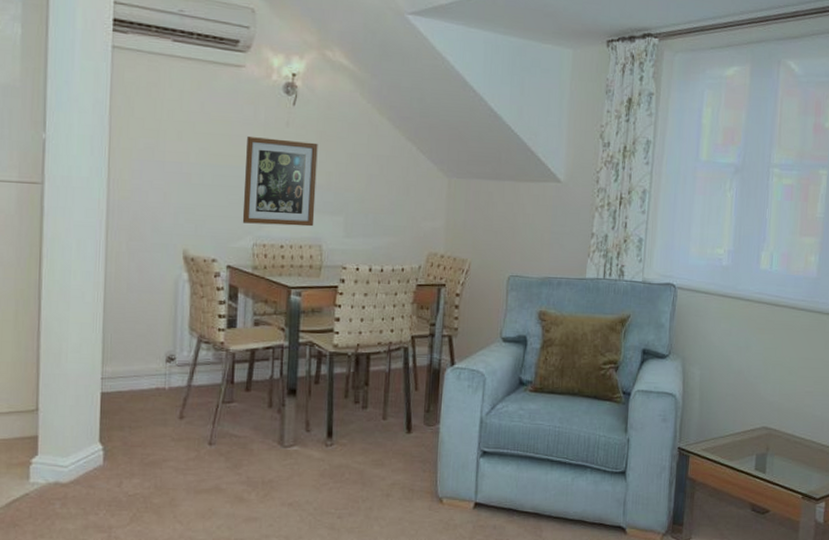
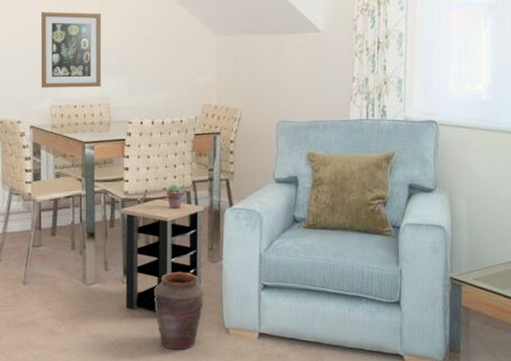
side table: none [327,354,423,479] -> present [119,199,204,312]
vase: none [361,435,418,520] -> present [155,272,205,350]
potted succulent: none [381,338,402,367] -> present [166,184,185,210]

